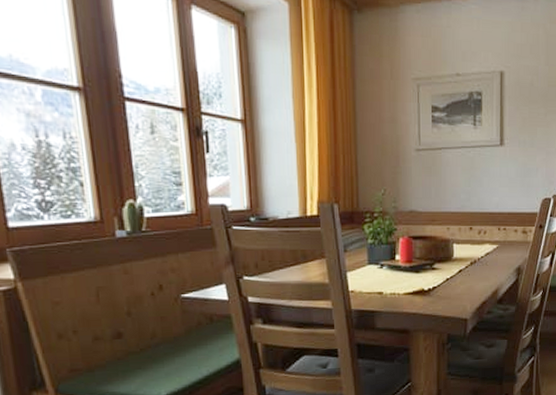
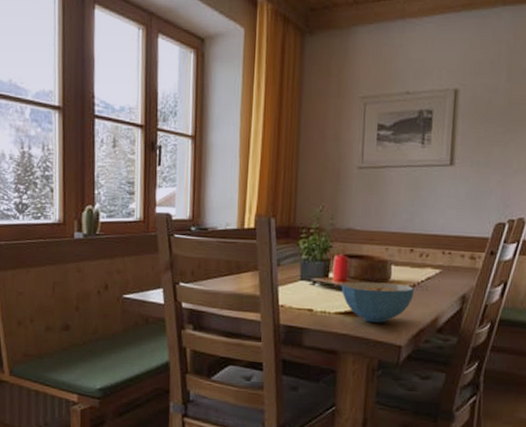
cereal bowl: none [408,260,476,300] -> present [341,281,415,323]

